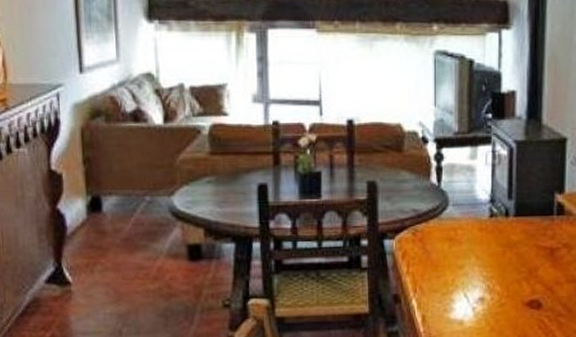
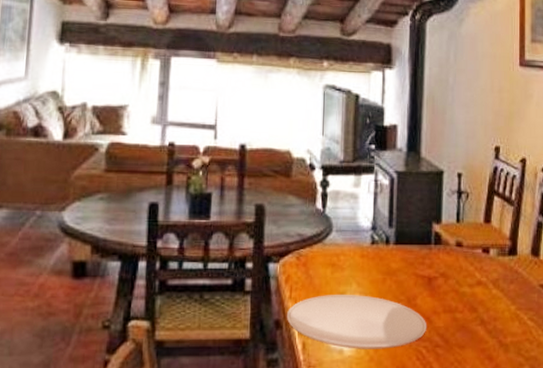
plate: none [404,268,550,320] -> present [286,295,427,349]

